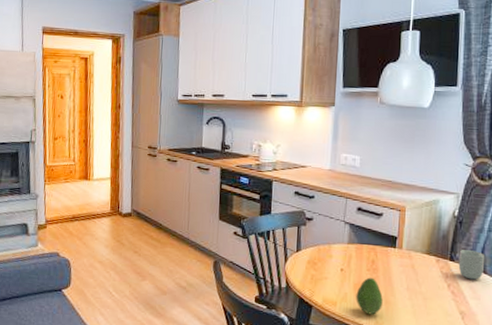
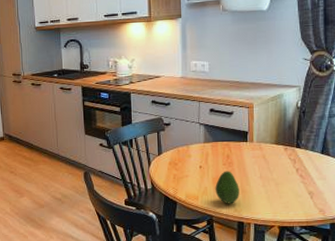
cup: present [458,250,485,280] -> none [304,136,328,163]

